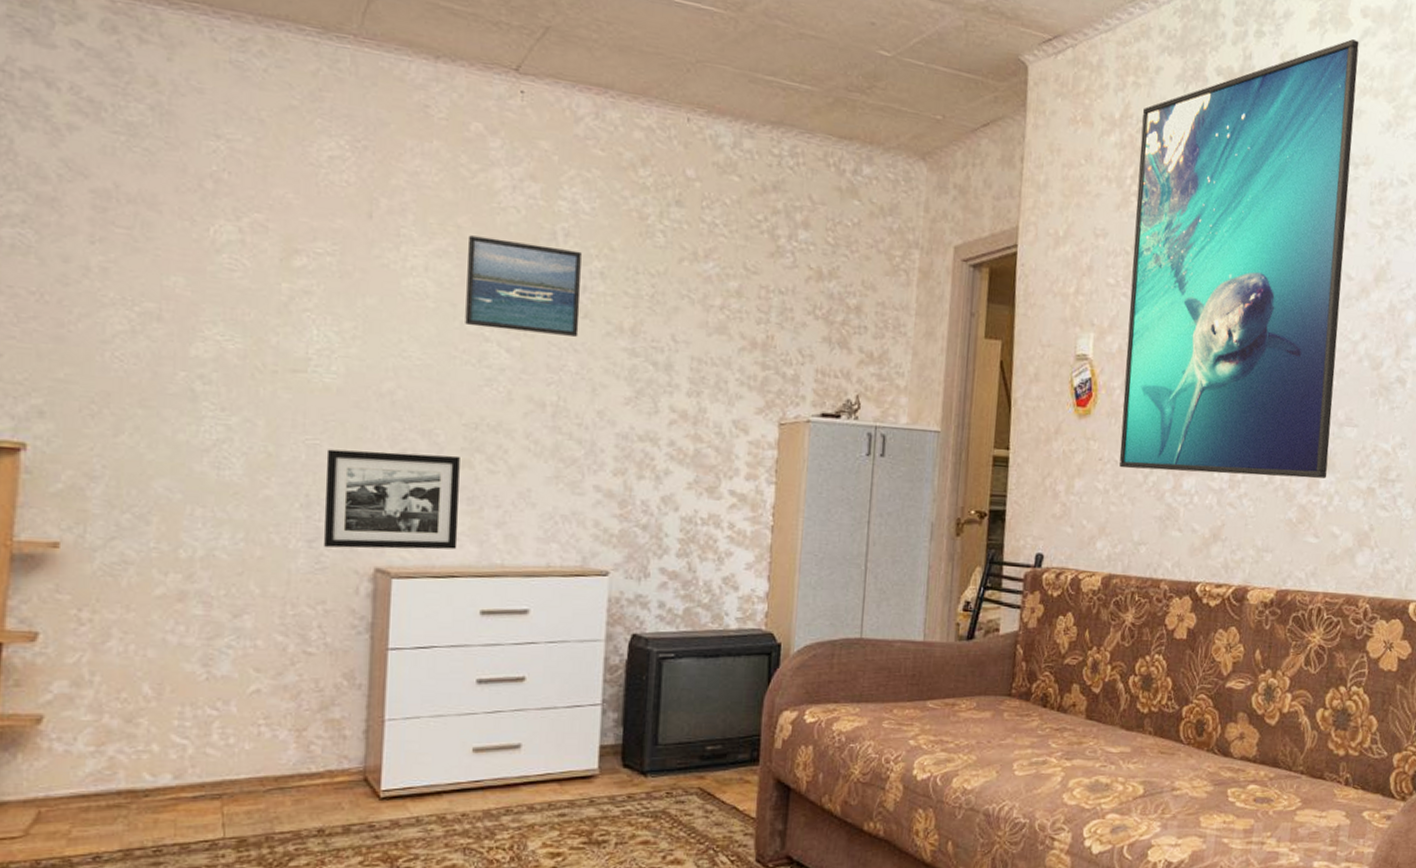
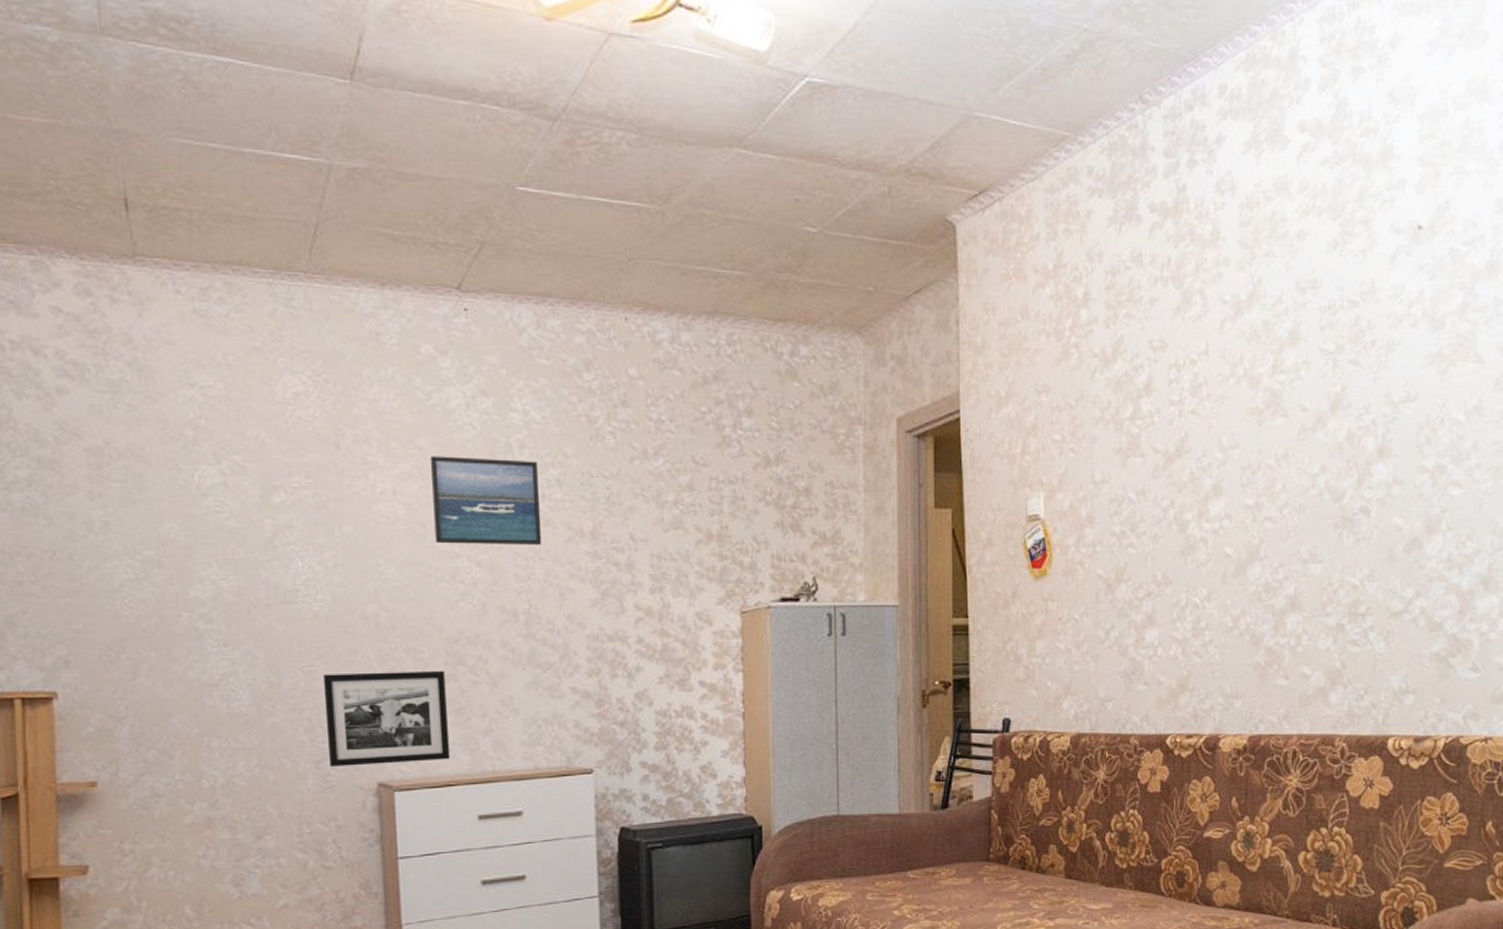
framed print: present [1119,39,1359,479] -> none [1076,157,1298,626]

